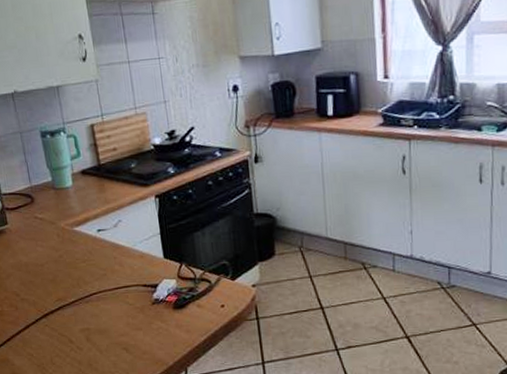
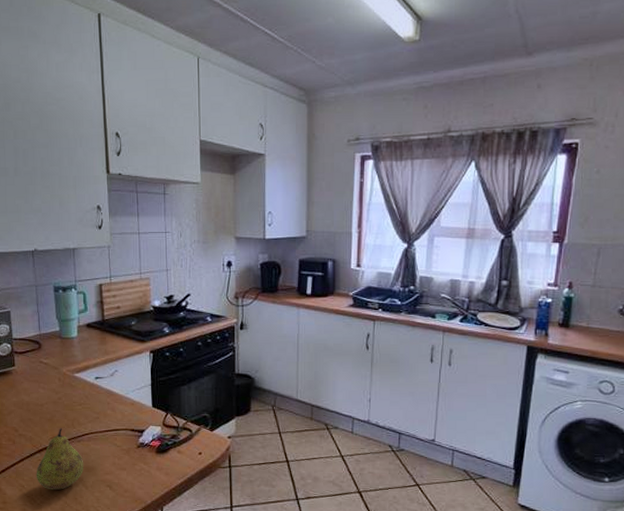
fruit: none [44,289,96,358] -> present [36,428,84,491]

